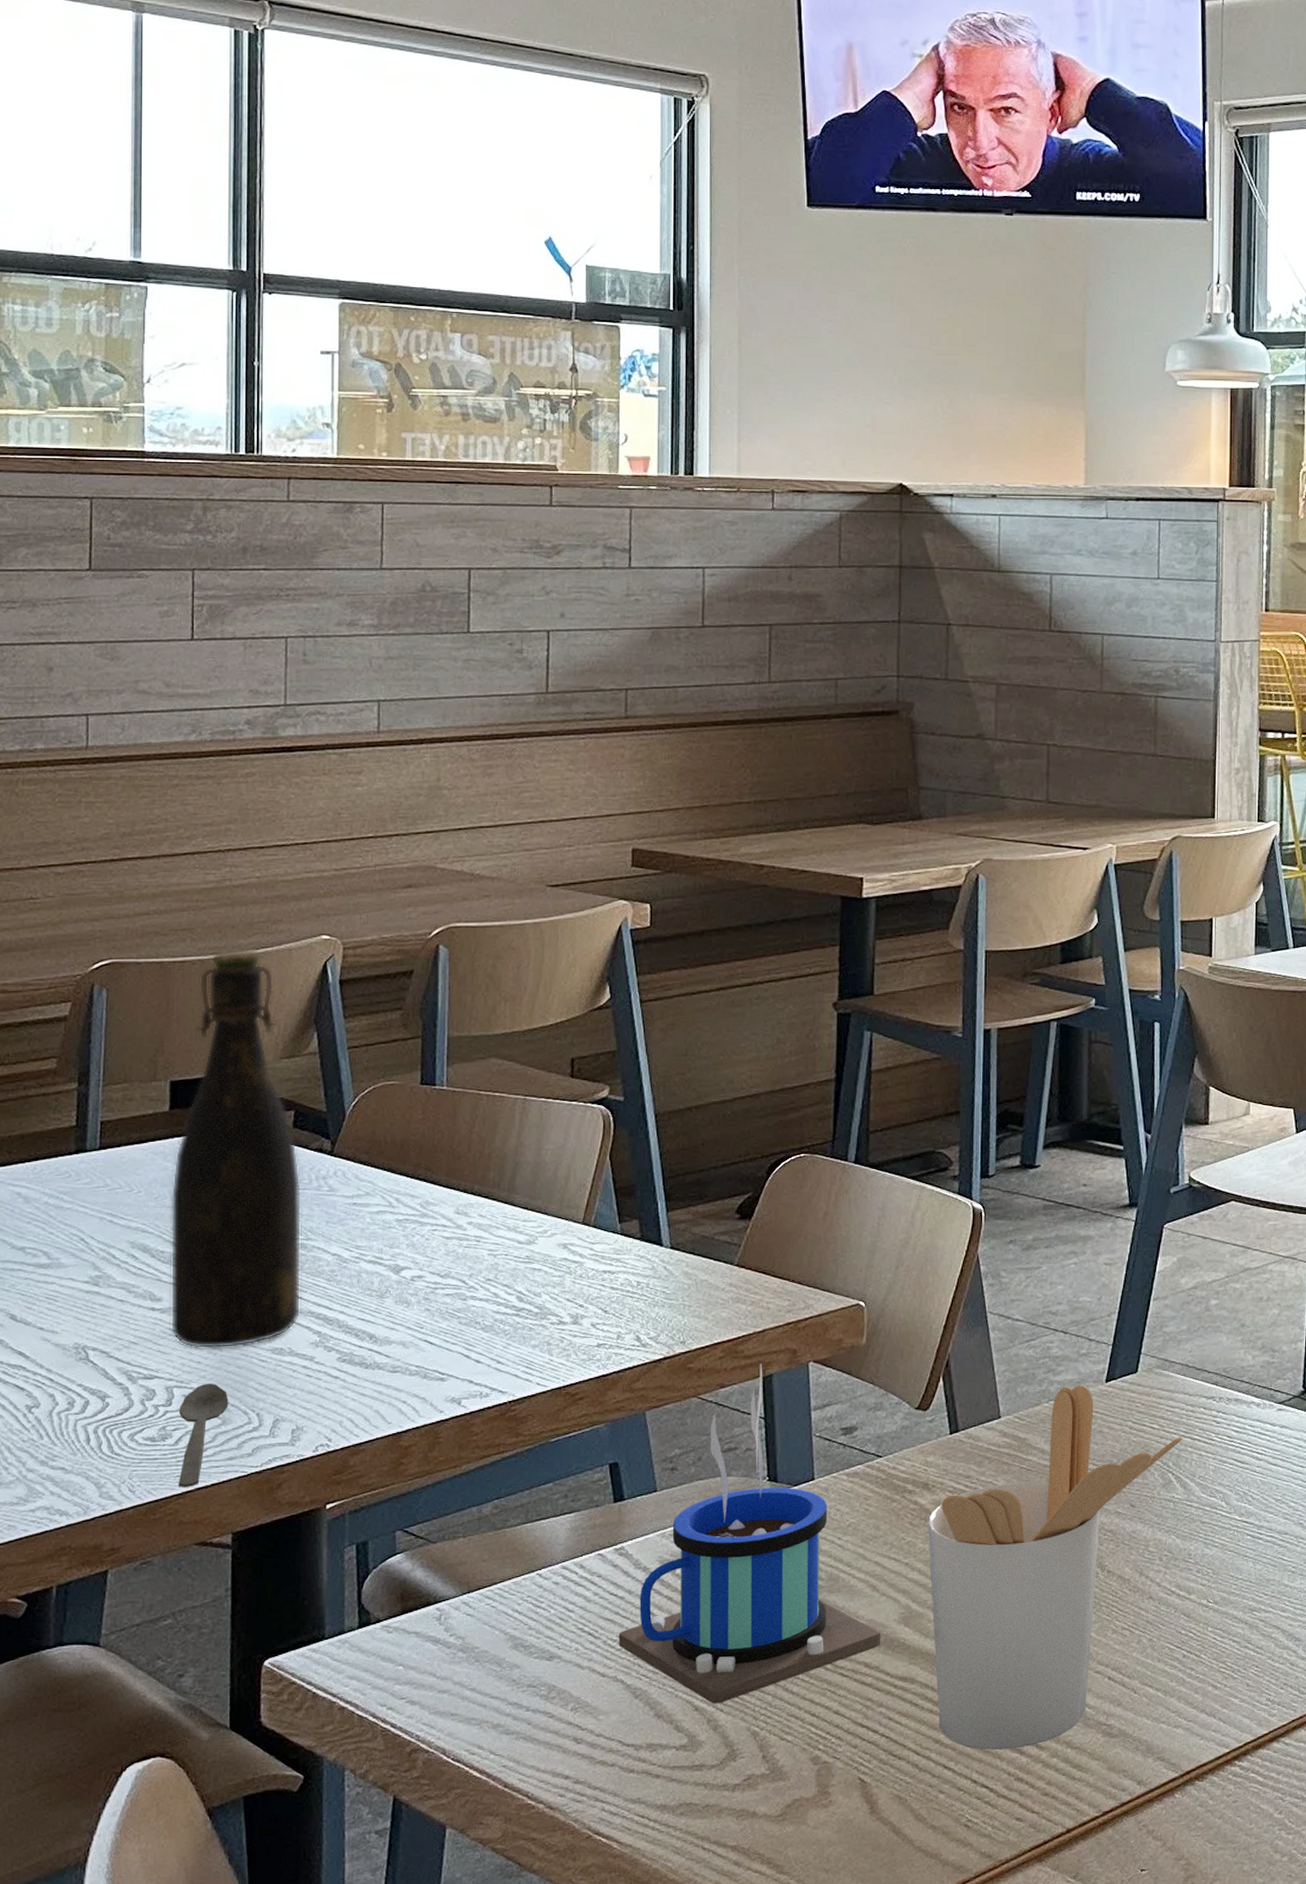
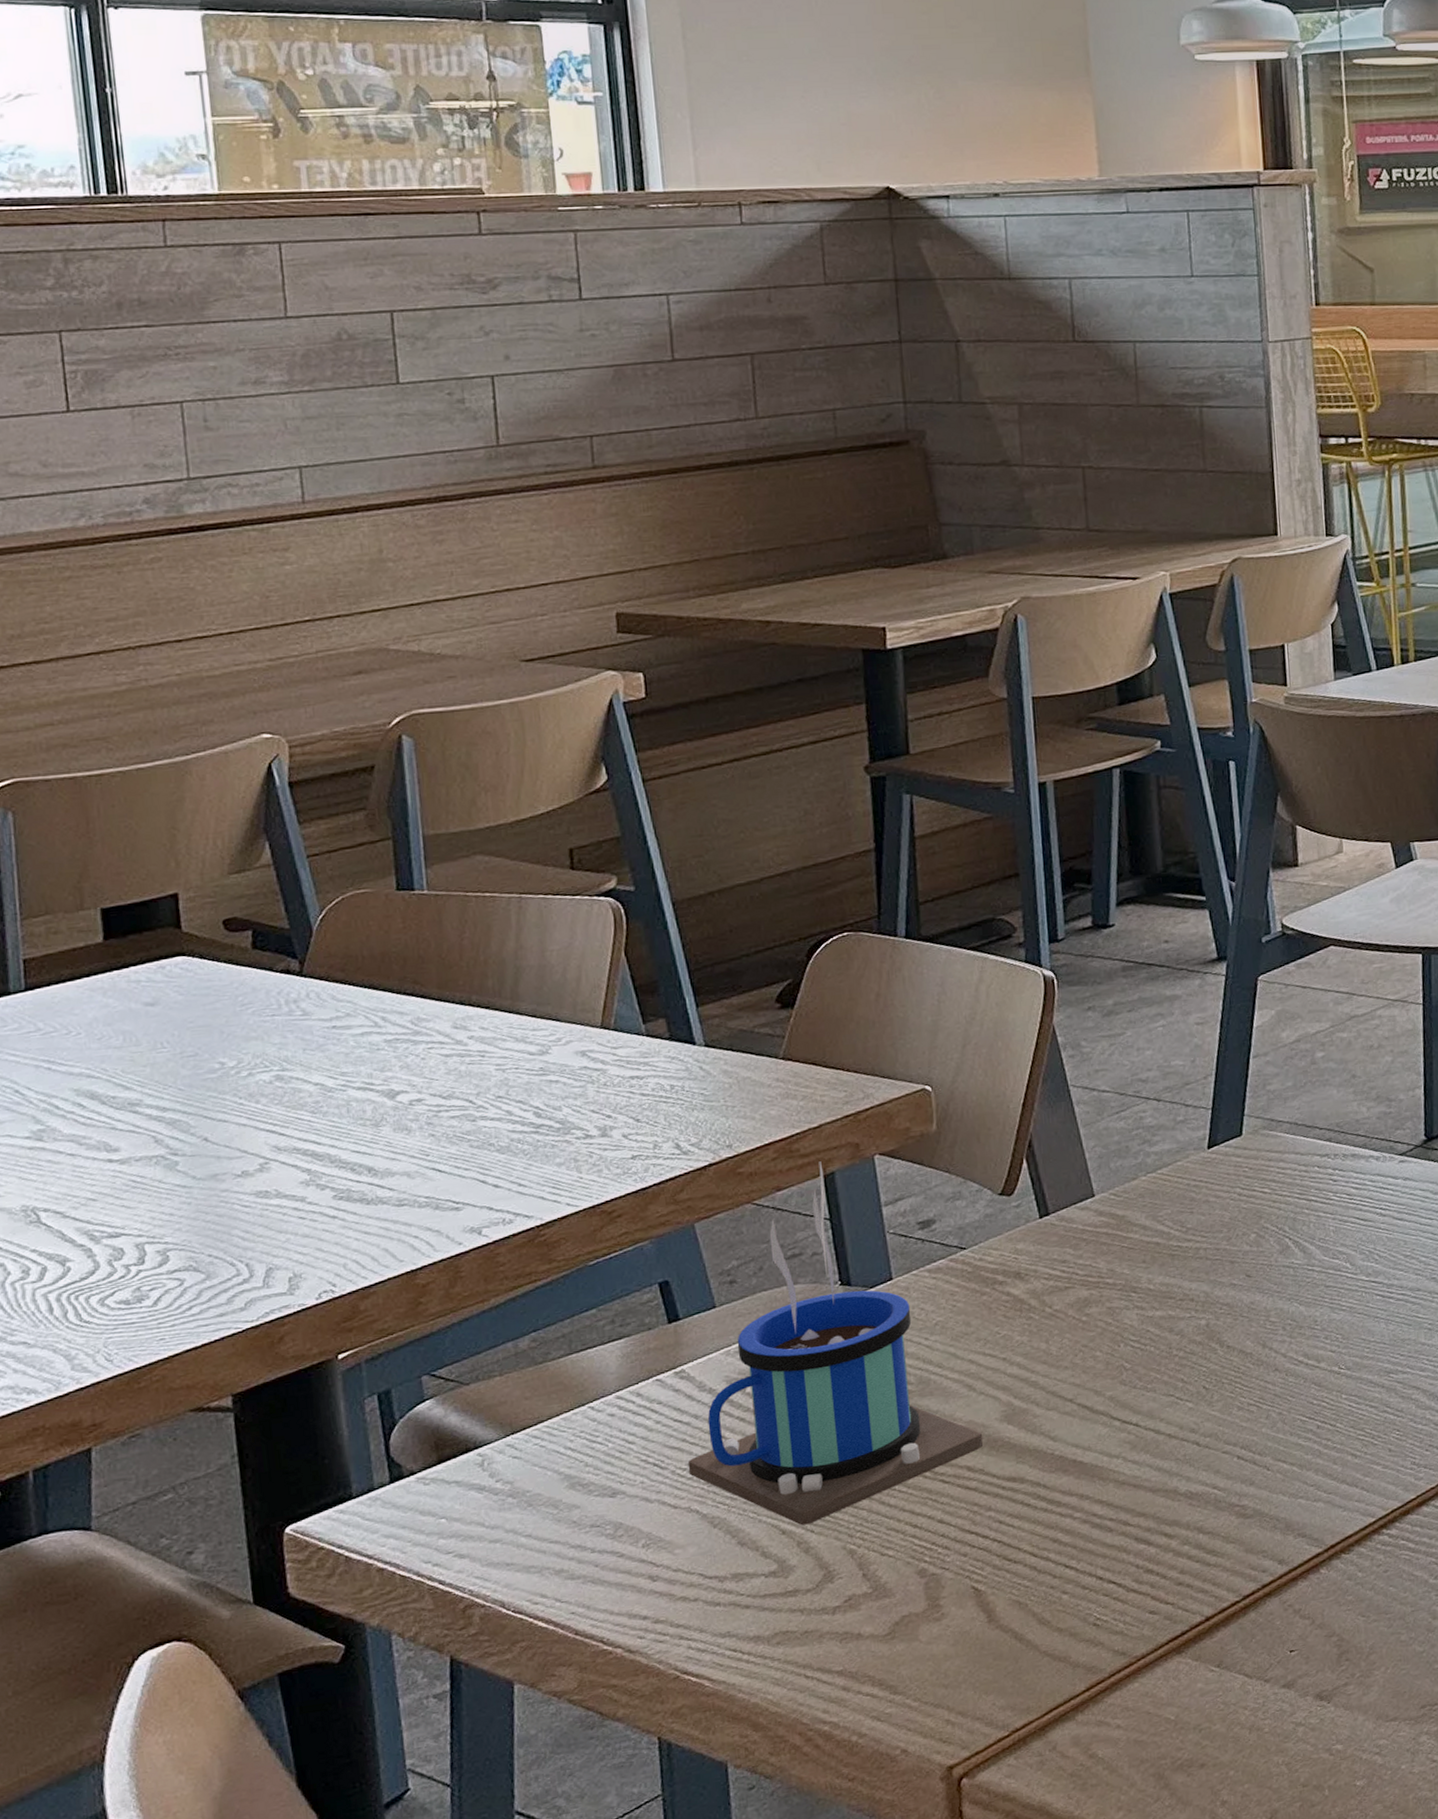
bottle: present [170,948,302,1349] -> none [115,754,285,1200]
spoon: present [178,1384,229,1487] -> none [154,1236,212,1351]
utensil holder: present [927,1385,1183,1750] -> none [1023,1154,1298,1545]

